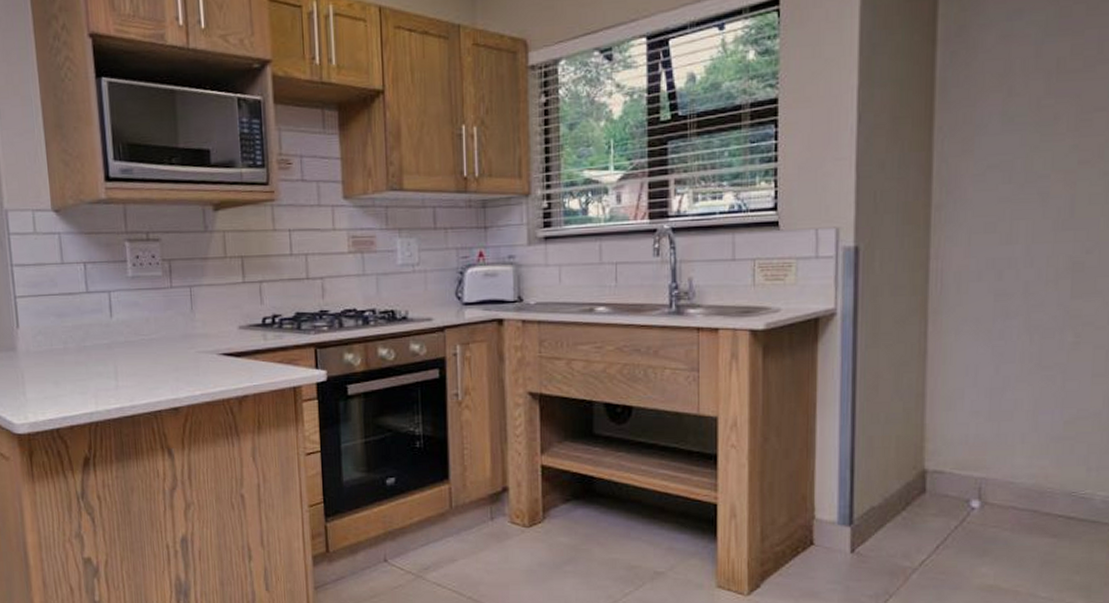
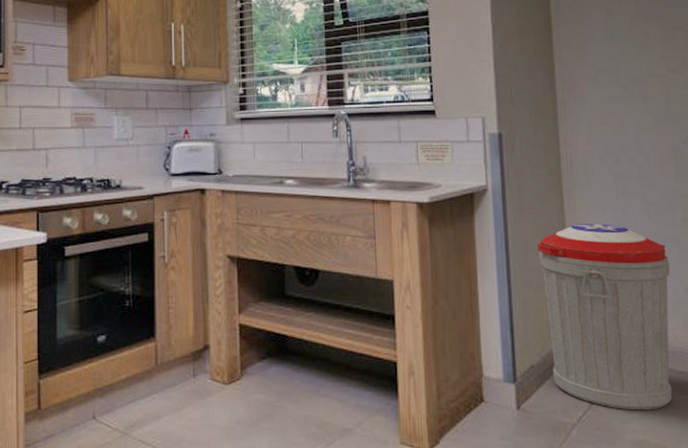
trash can: none [890,350,1049,554] -> present [536,224,673,411]

